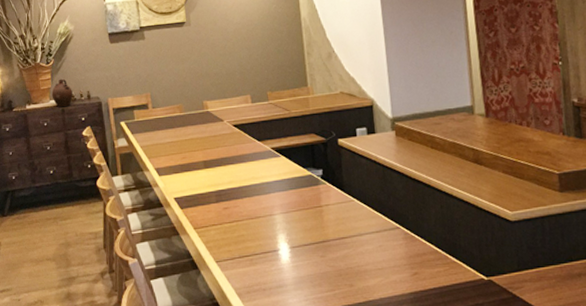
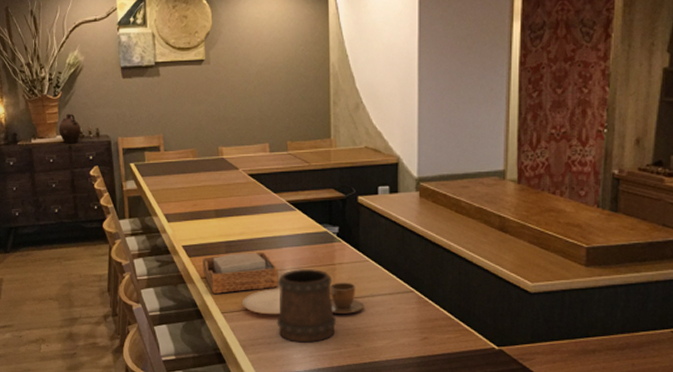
napkin holder: none [194,198,269,243] -> present [202,252,278,294]
plate: none [235,234,273,261] -> present [243,289,281,315]
beer mug: none [269,212,329,287] -> present [276,269,337,343]
teacup: none [319,223,354,255] -> present [330,282,364,314]

